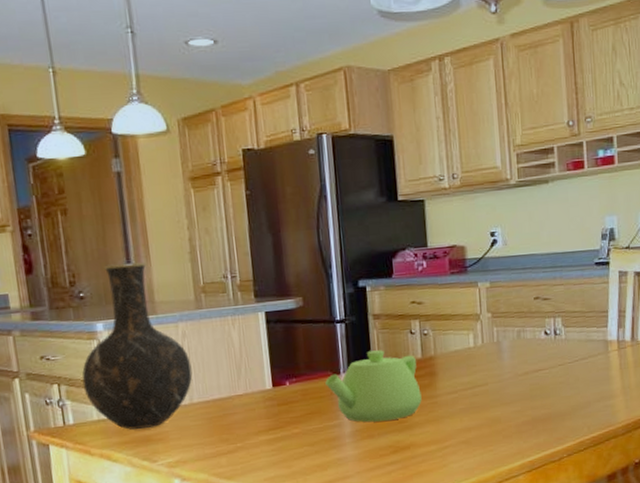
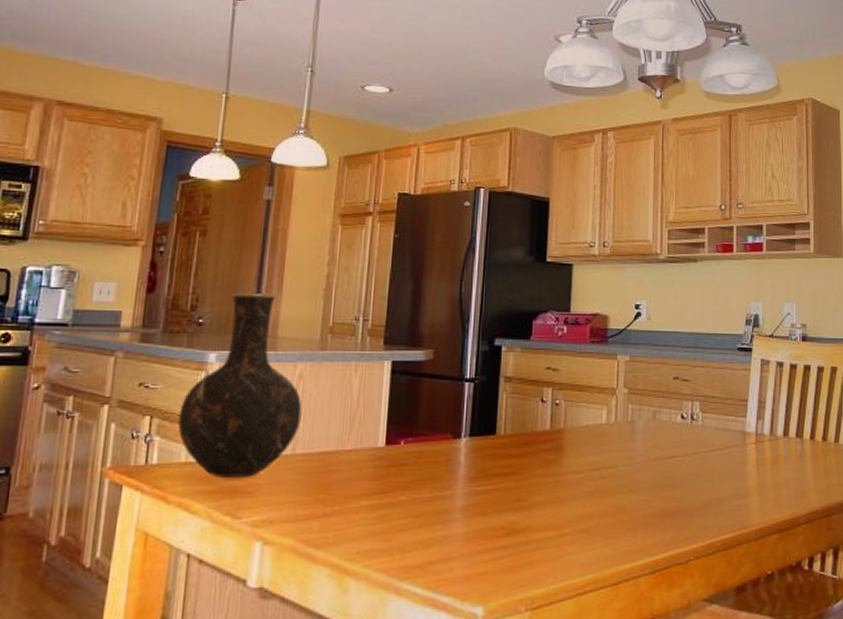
teapot: present [325,350,422,423] -> none [443,416,545,497]

